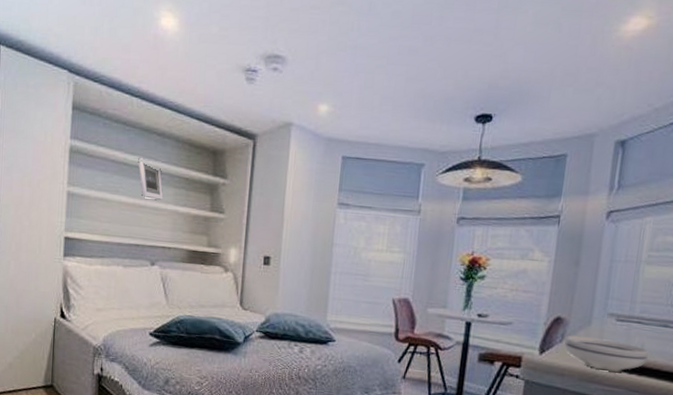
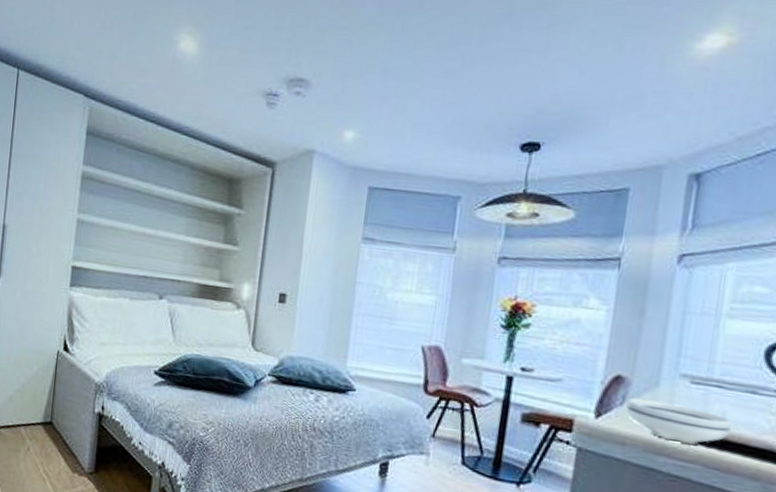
picture frame: present [138,157,164,200] -> none [150,184,175,230]

